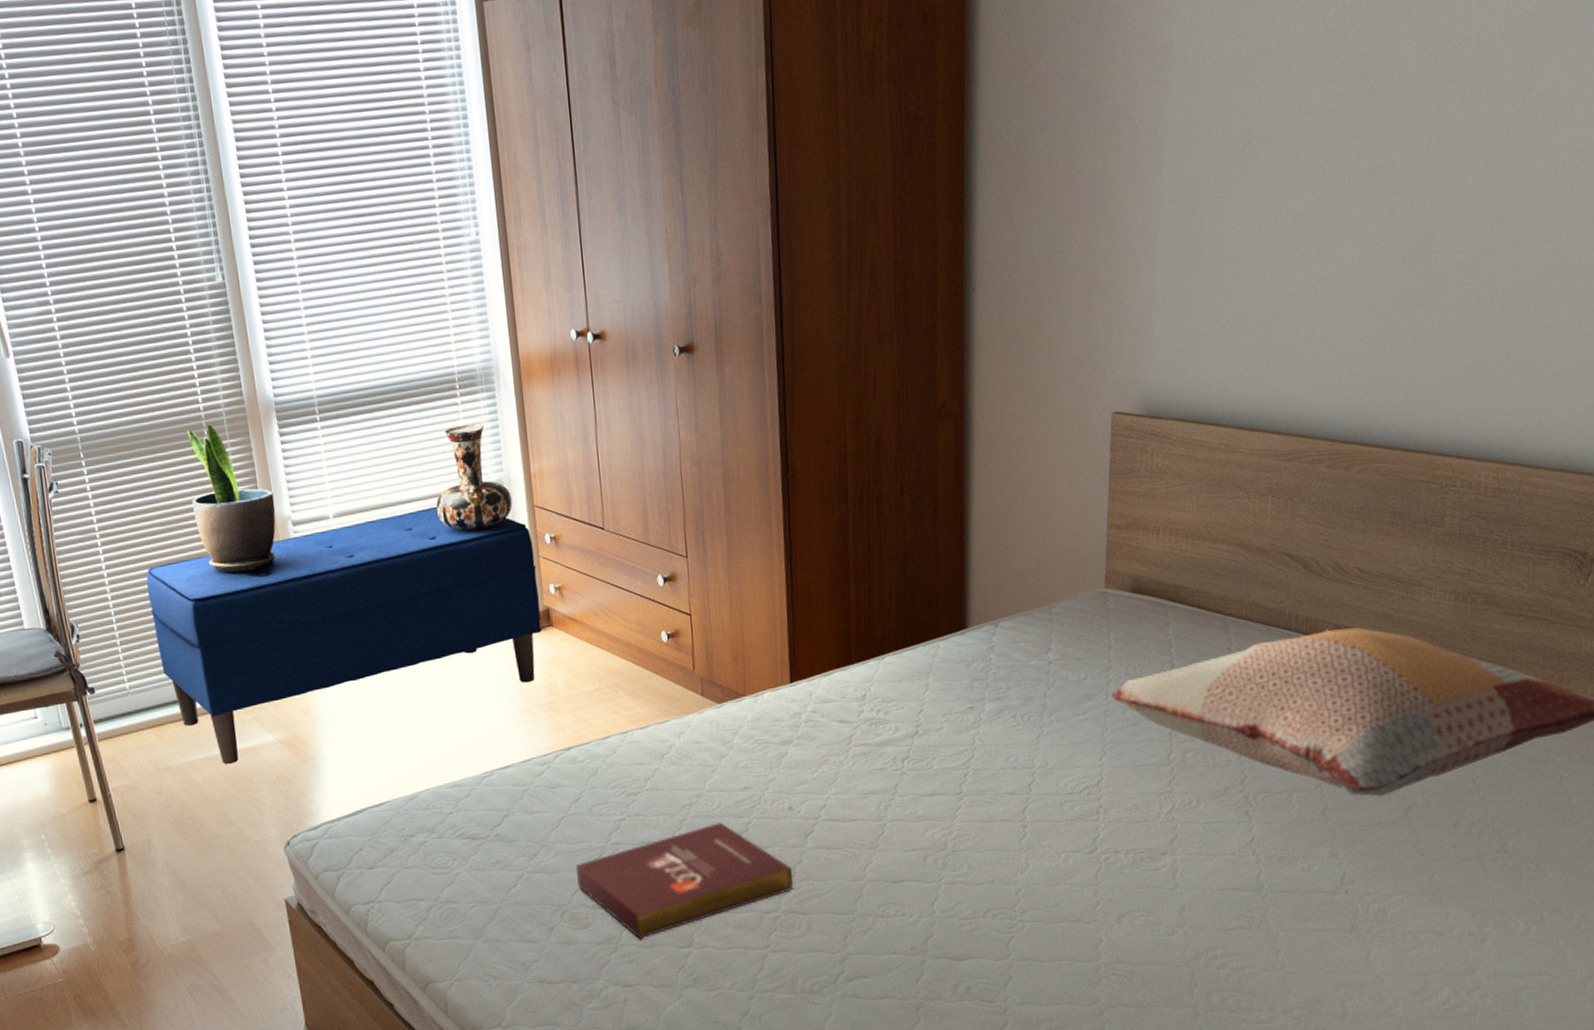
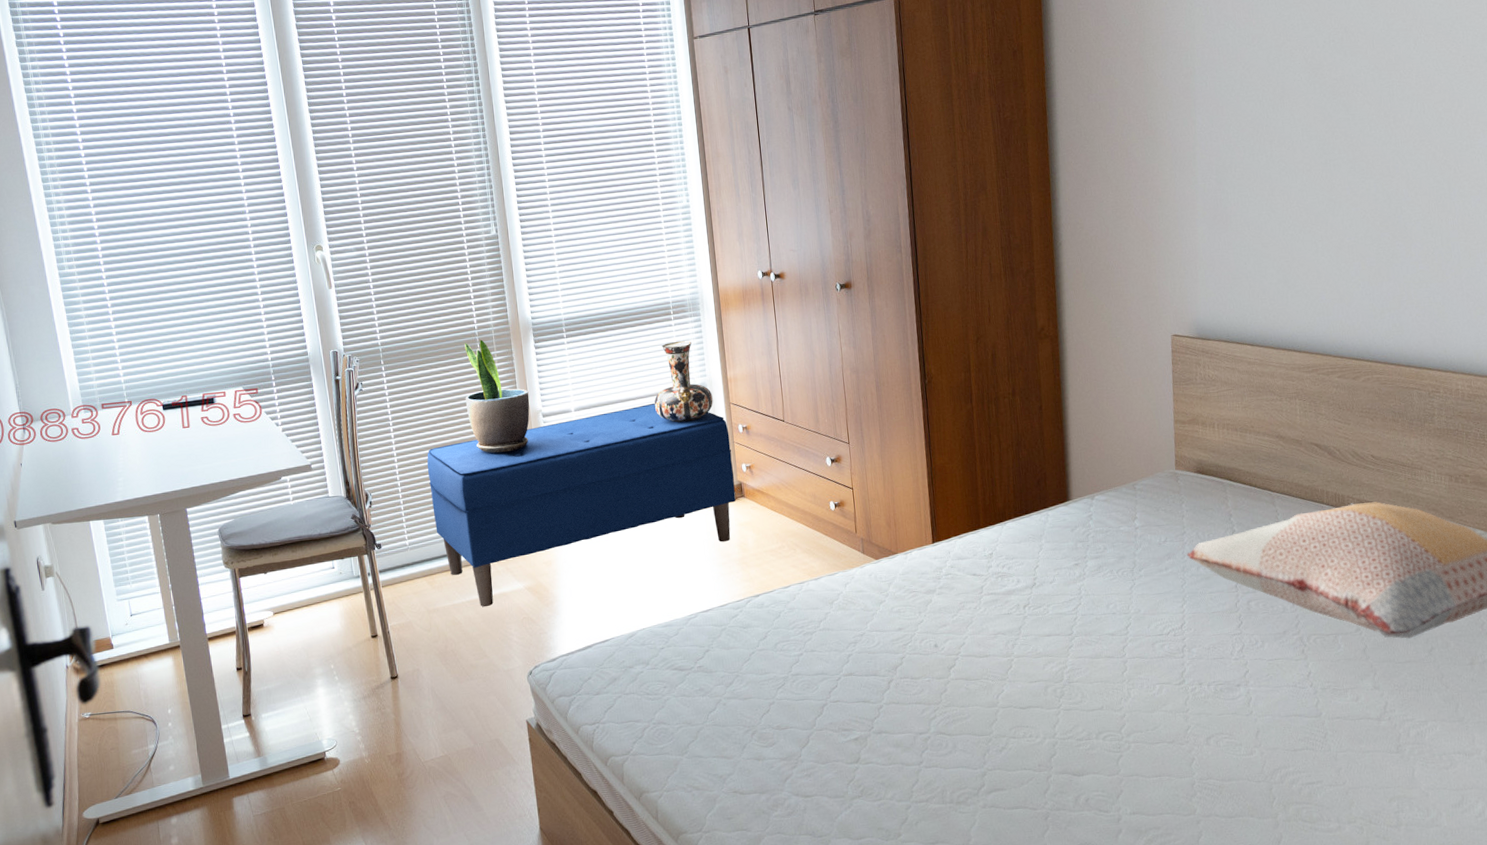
book: present [576,822,793,939] -> none [764,657,940,756]

